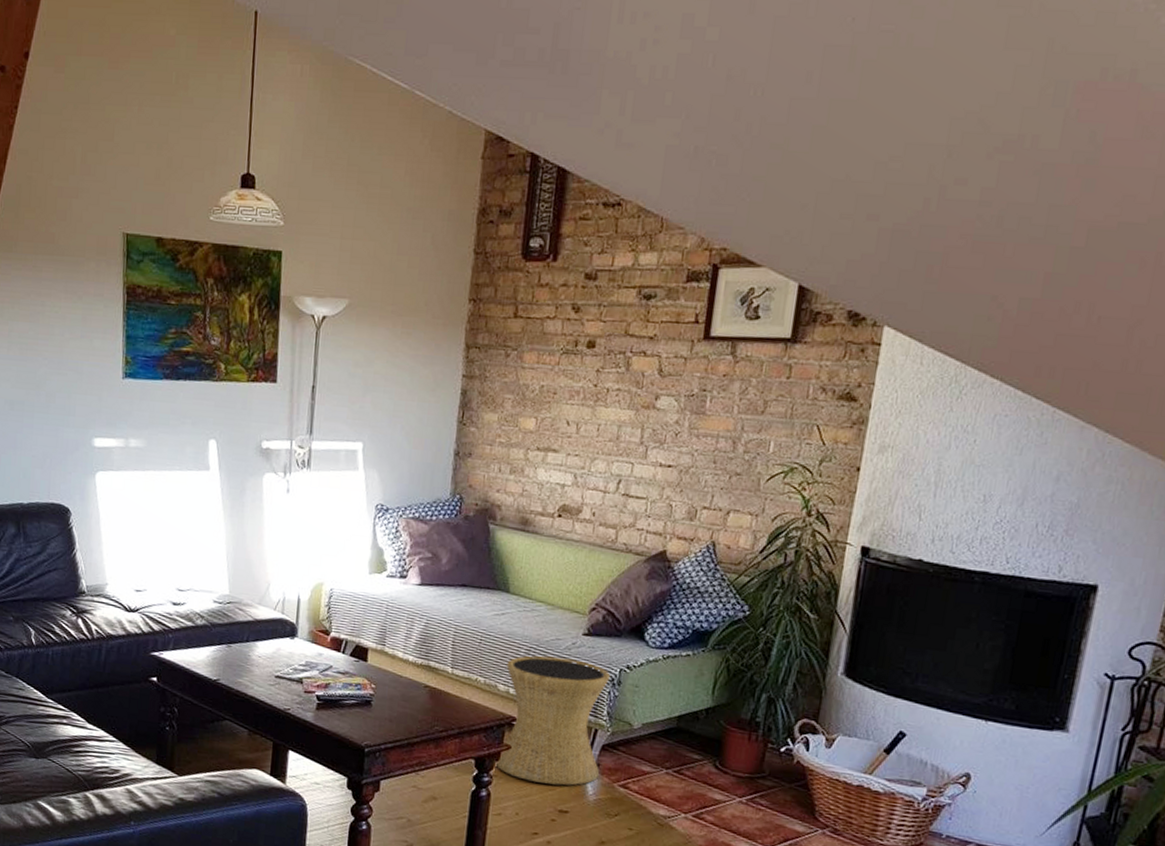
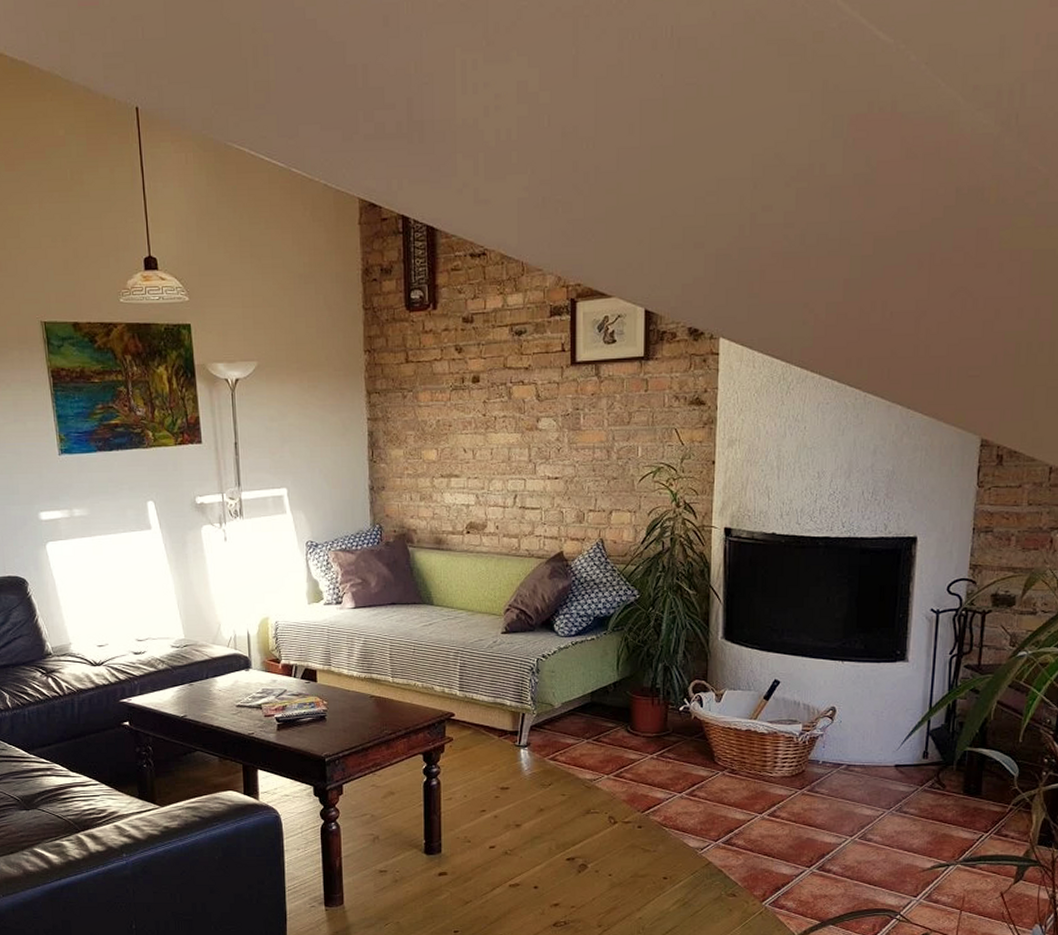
side table: present [494,655,611,786] -> none [439,656,532,766]

